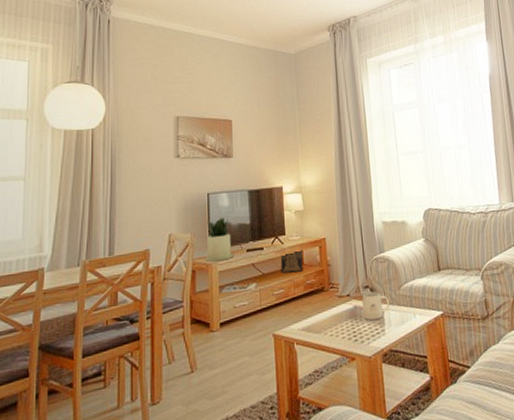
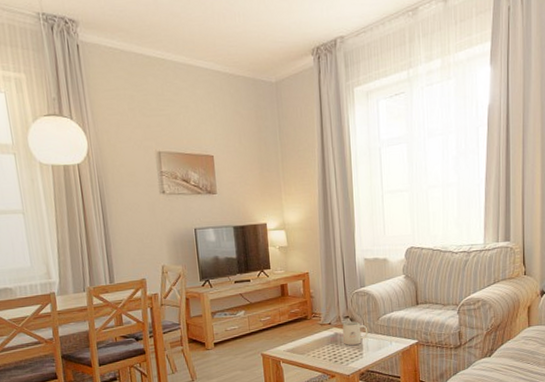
planter: present [205,217,233,262] -> none [196,251,223,291]
decorative box: present [280,250,303,274] -> none [266,283,288,303]

